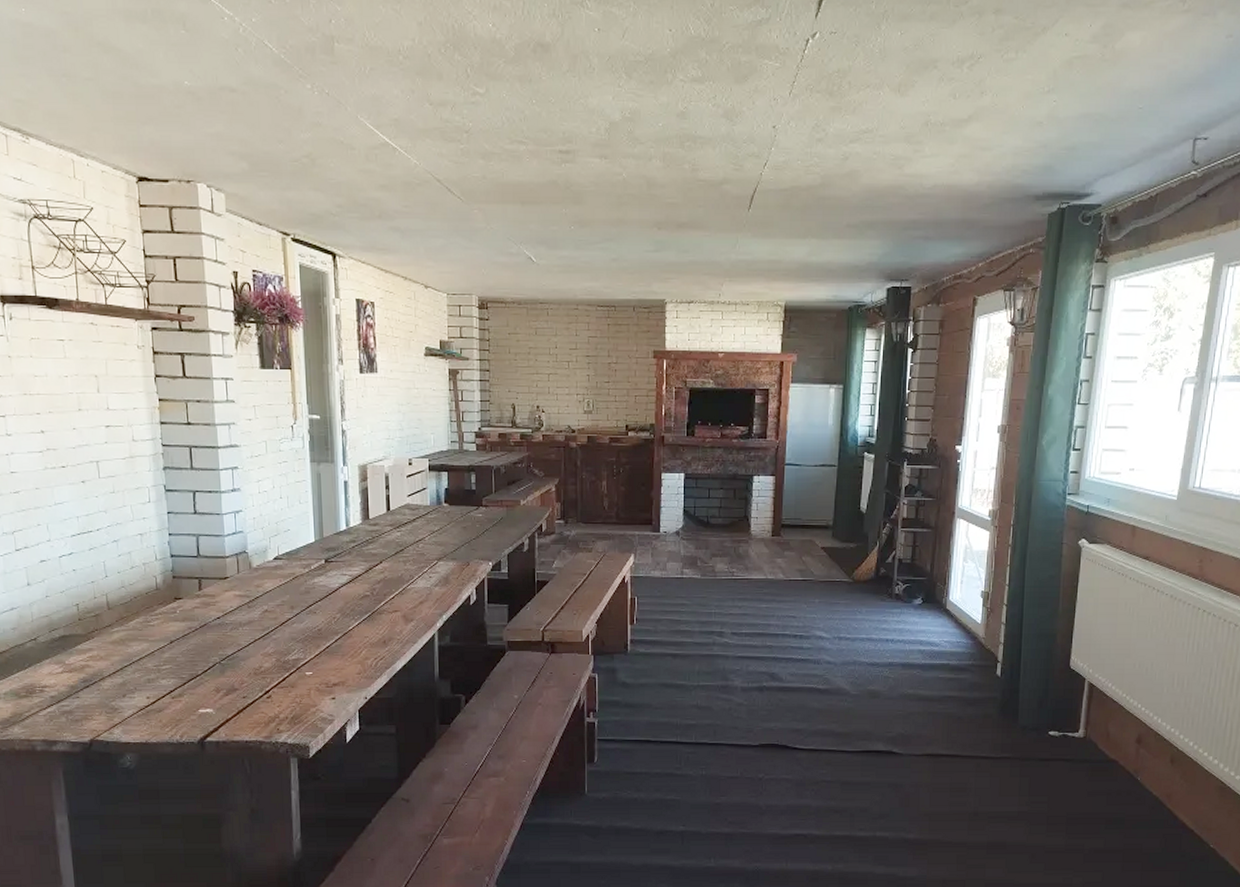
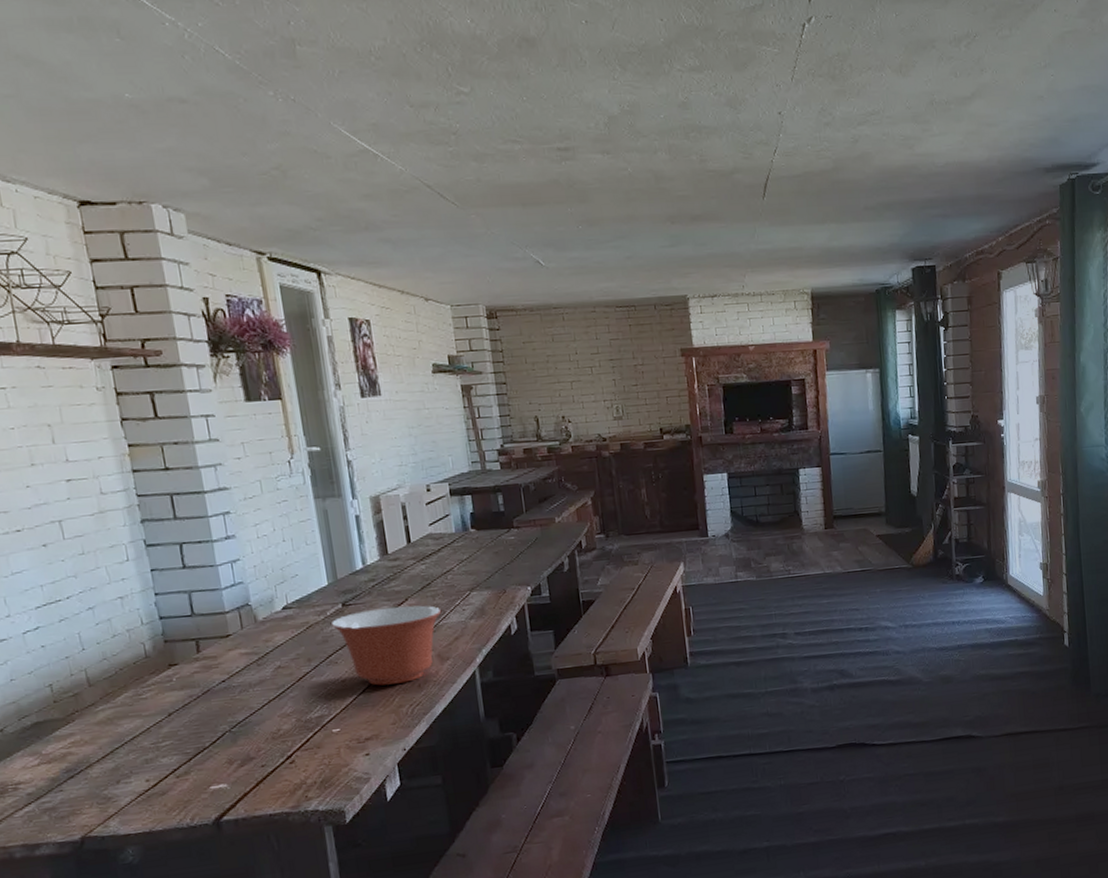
mixing bowl: none [313,567,411,638] -> present [330,605,442,686]

